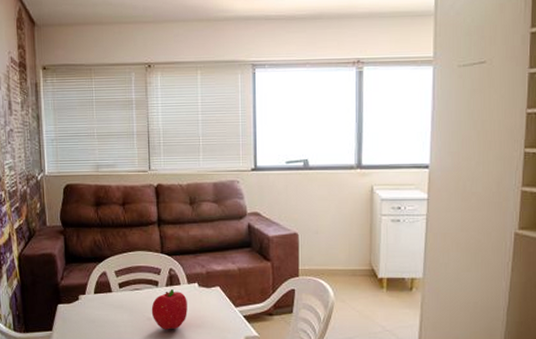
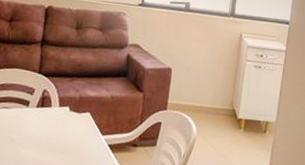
fruit: present [151,289,188,330] -> none [15,111,56,154]

